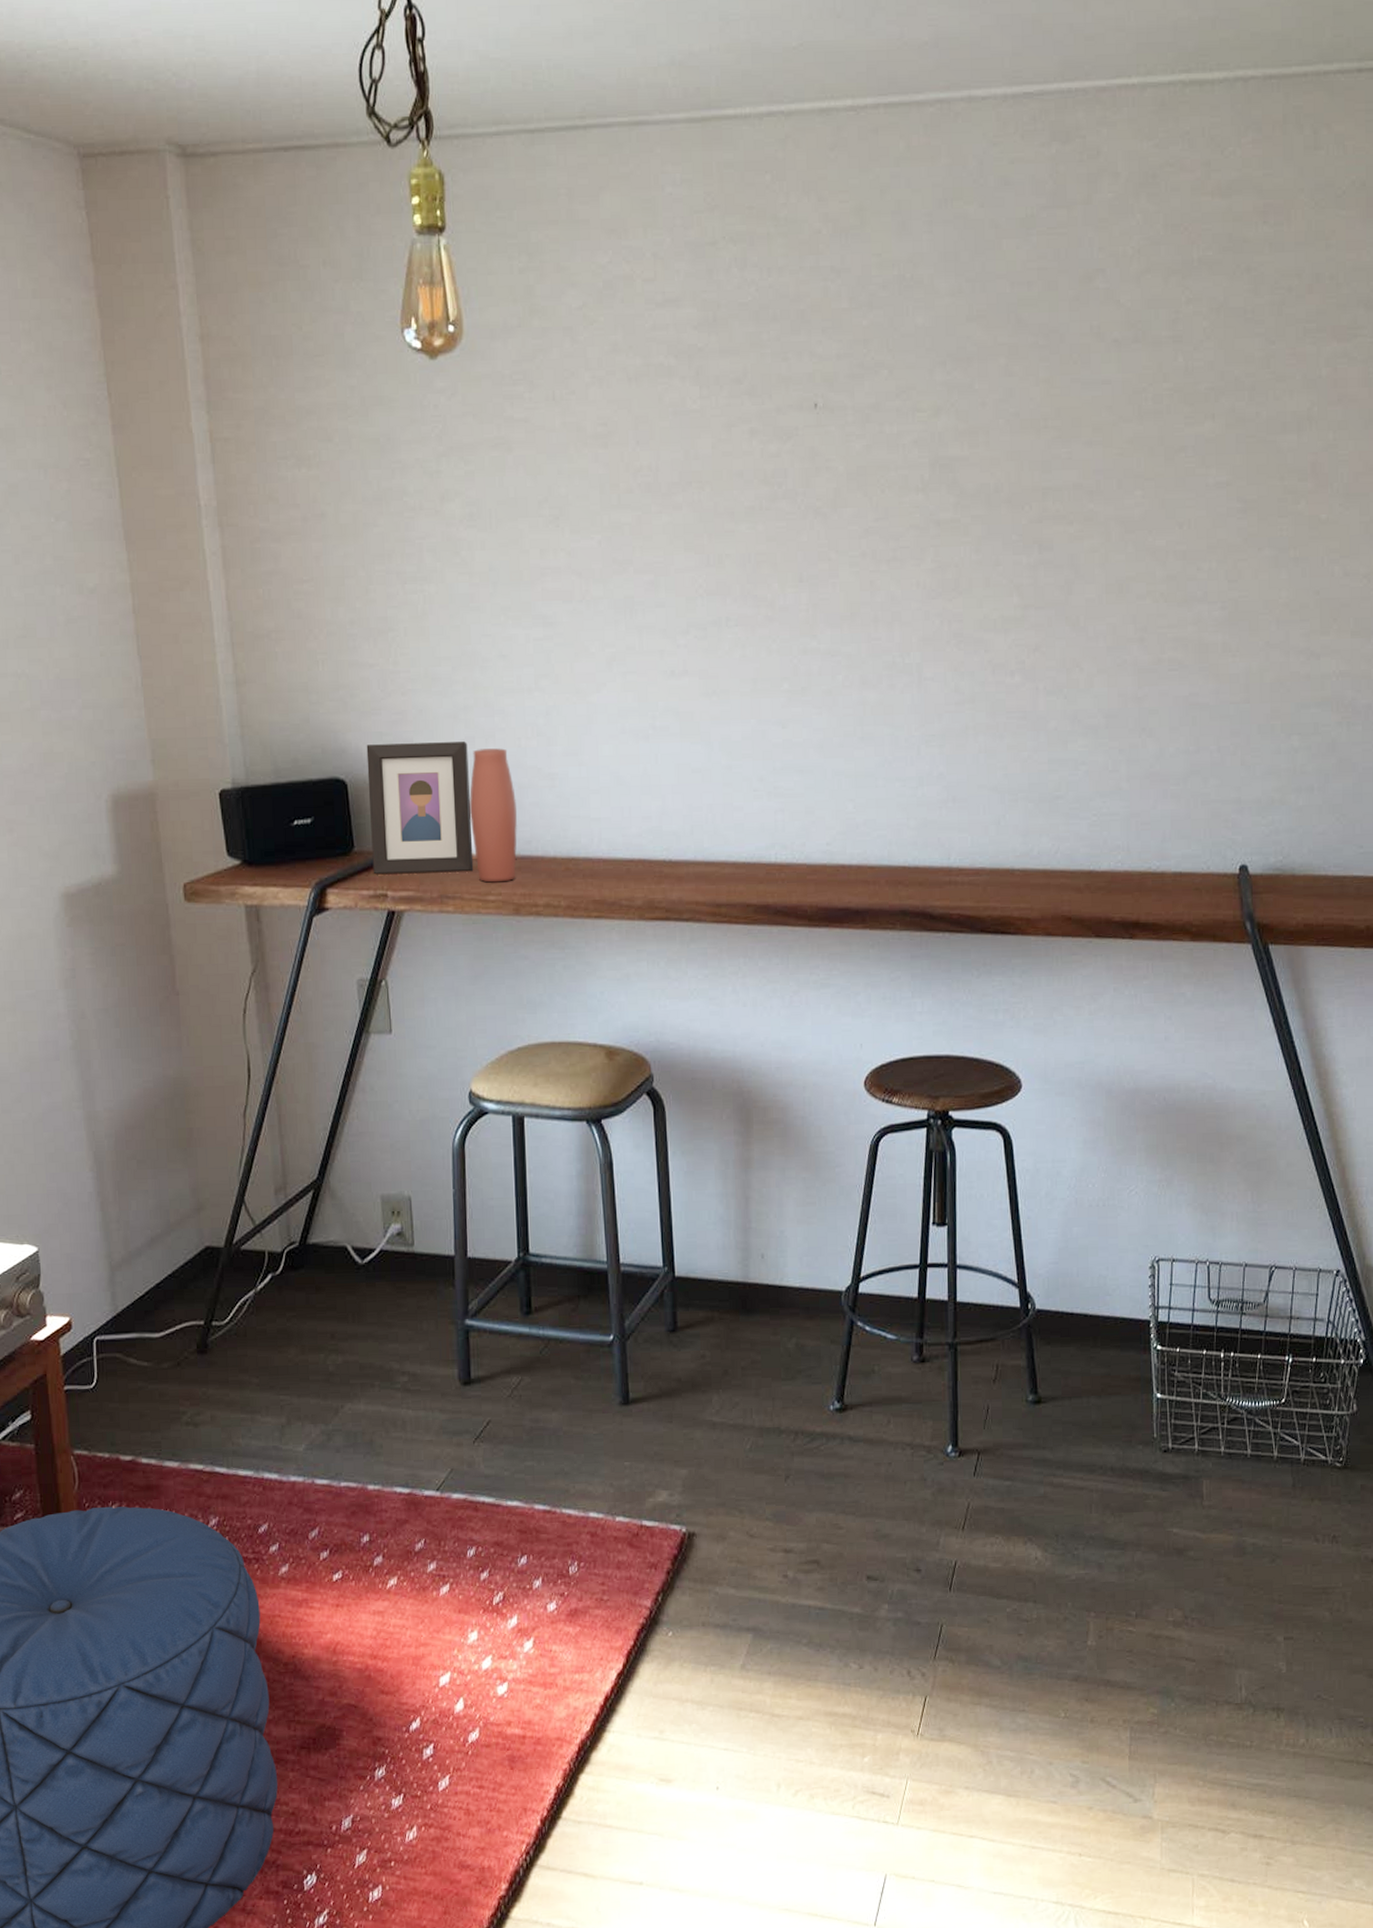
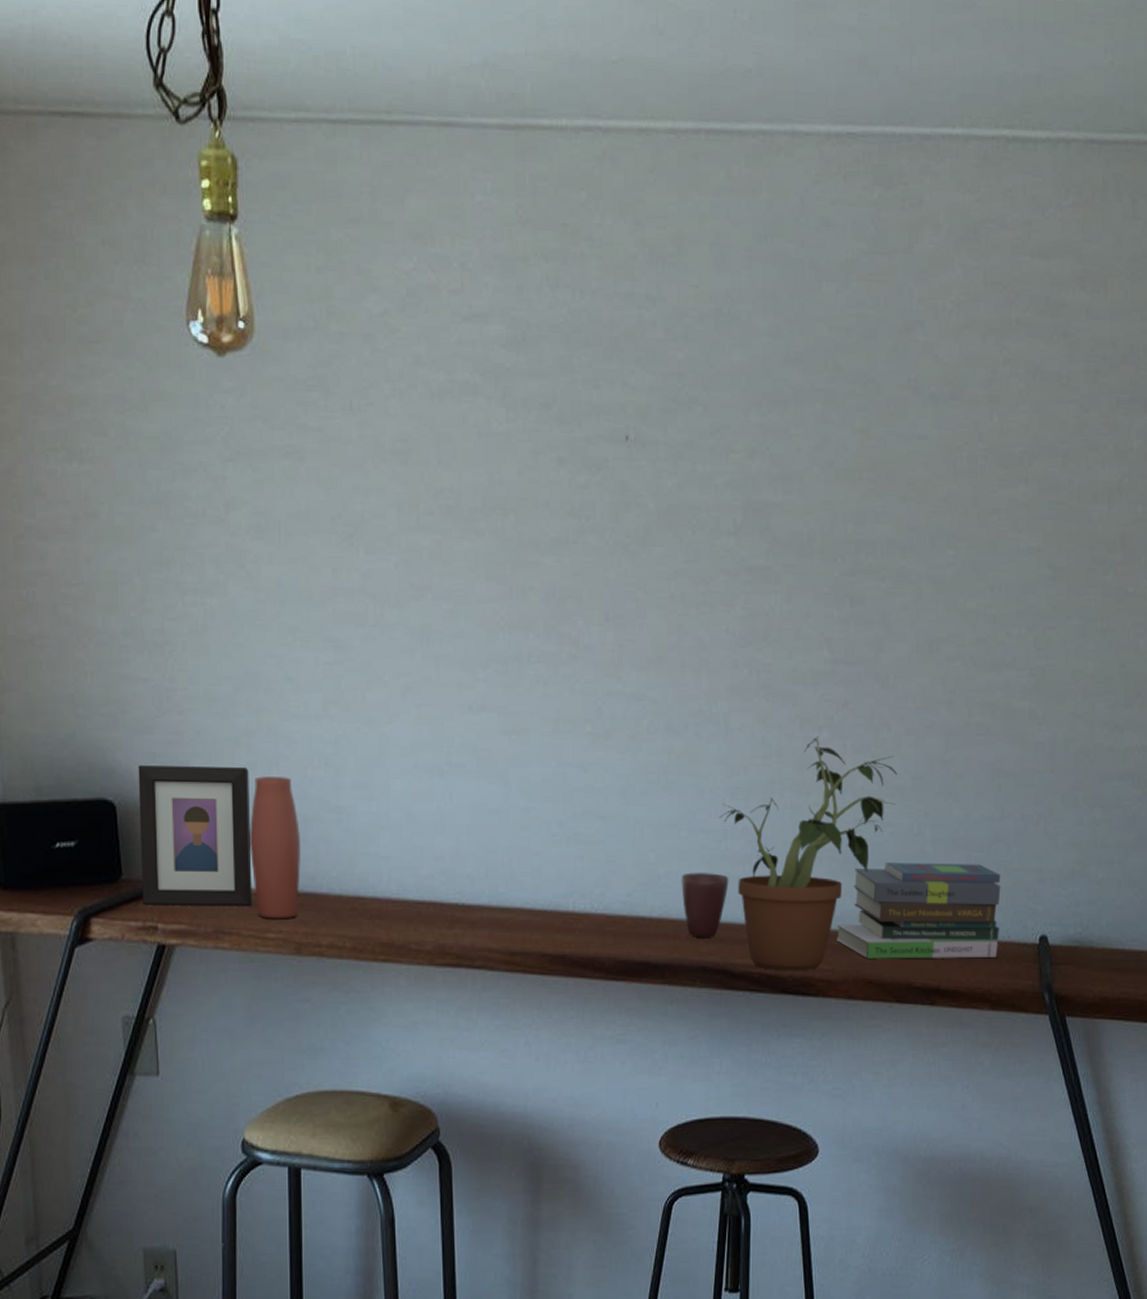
cup: none [879,819,926,882] -> present [681,873,729,938]
potted plant: none [914,680,1091,911] -> present [719,736,898,971]
books: none [1034,797,1199,896] -> present [836,863,1001,959]

